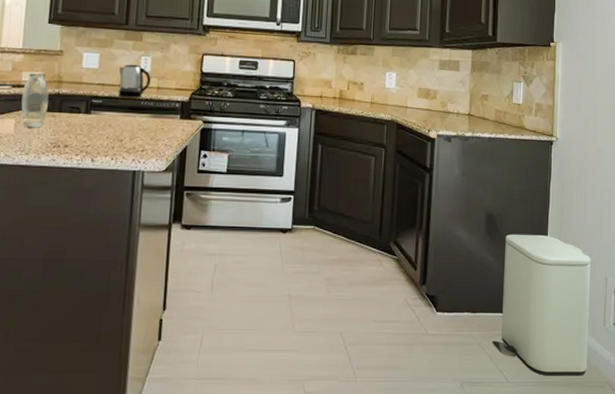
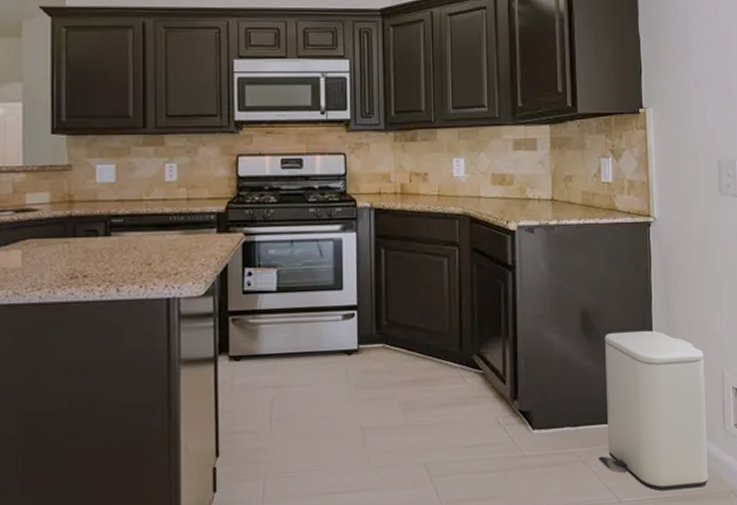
vase: present [21,73,49,128] -> none [27,194,59,259]
kettle: present [118,64,151,99] -> none [139,174,179,215]

